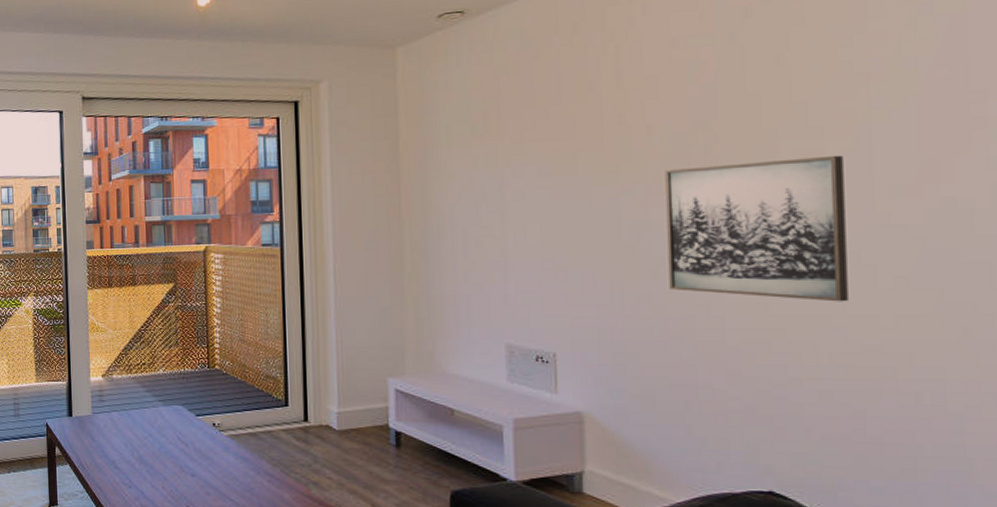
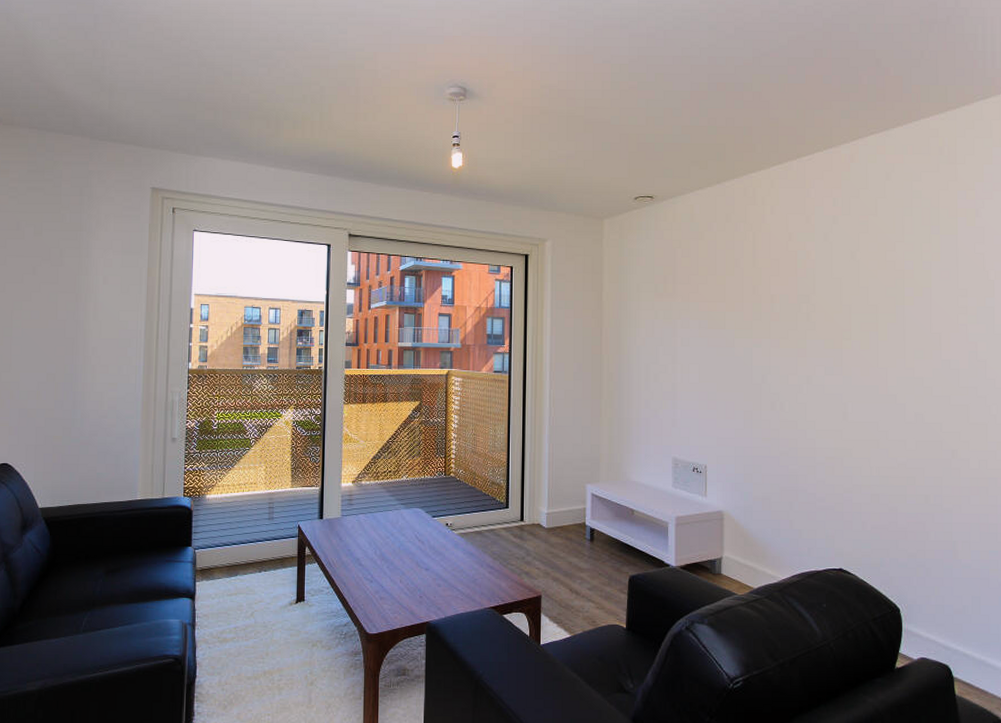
wall art: present [665,155,848,302] -> none [782,326,889,431]

